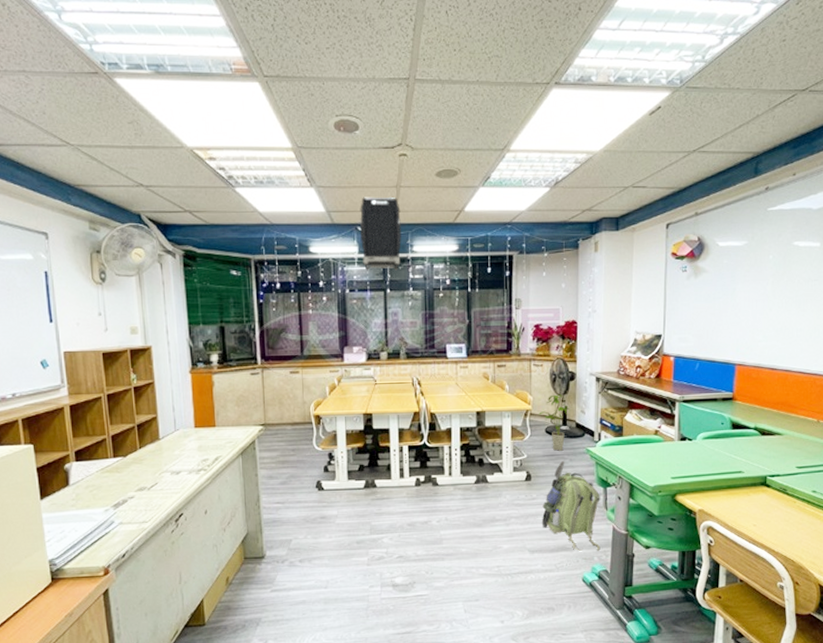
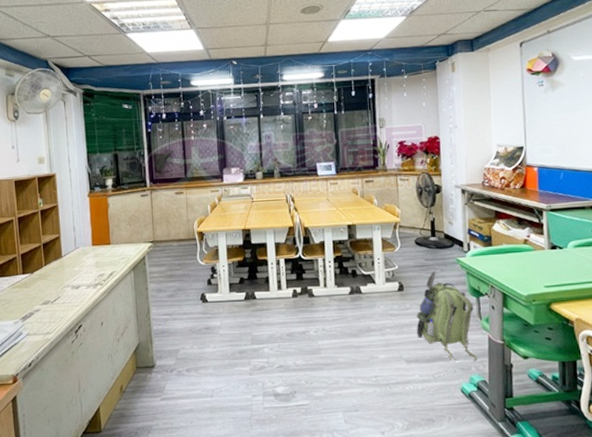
luggage: present [360,197,401,271] -> none [234,34,272,99]
house plant: present [539,394,570,451] -> none [407,207,438,262]

